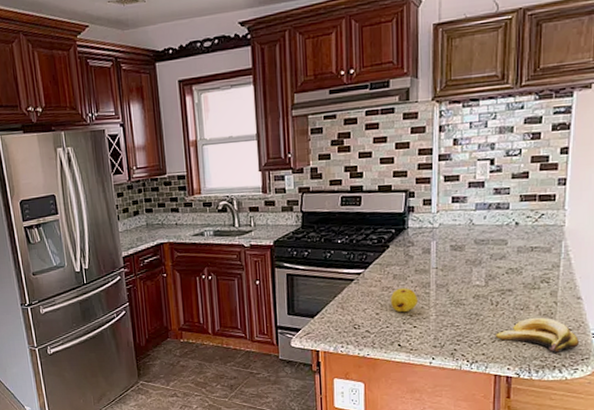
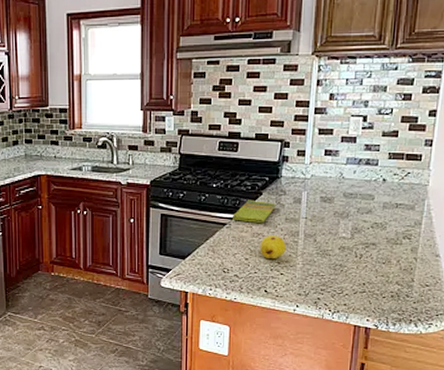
dish towel: none [359,253,405,277] -> present [231,199,277,223]
banana: present [494,317,579,353] -> none [357,271,435,307]

